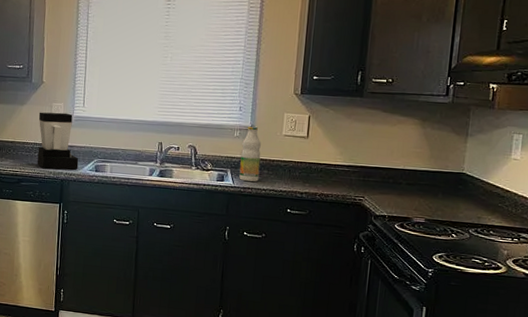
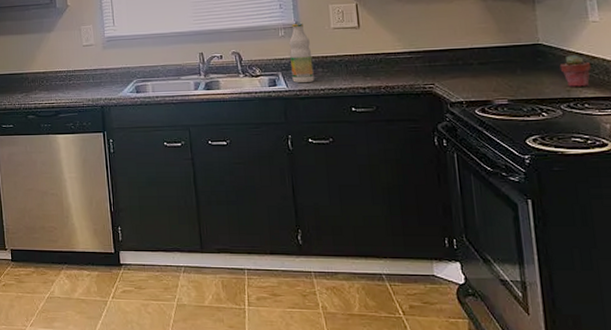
coffee maker: present [37,112,79,170] -> none [68,34,118,97]
potted succulent: none [476,186,504,216] -> present [559,55,592,87]

